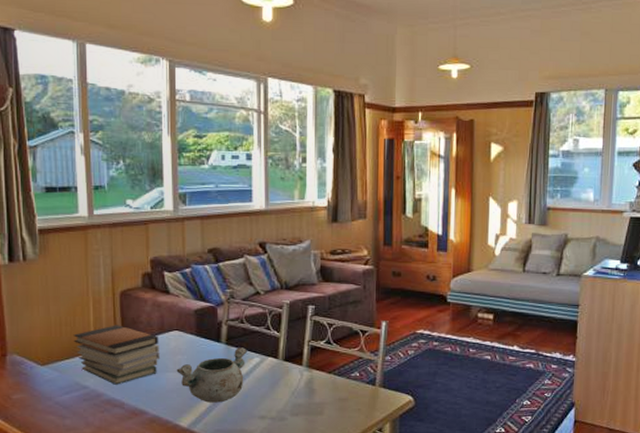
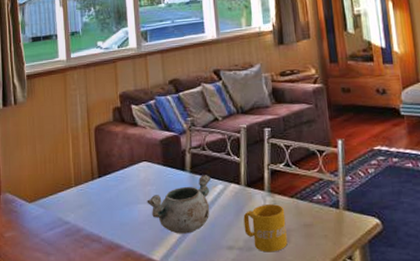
book stack: present [73,325,161,385] -> none [56,159,132,219]
mug: none [278,379,321,423] -> present [243,204,288,253]

